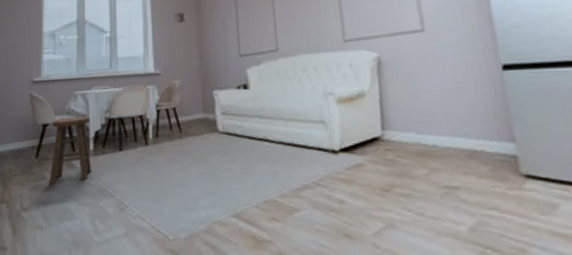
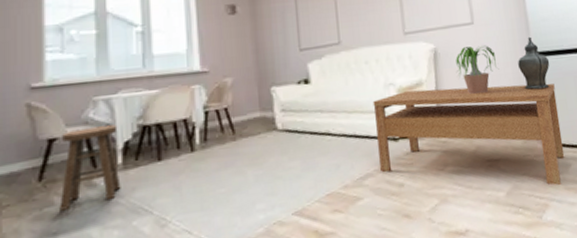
coffee table: none [311,101,550,229] -> present [372,83,565,186]
potted plant: none [403,55,457,110] -> present [455,45,499,95]
decorative urn: none [481,46,526,109] -> present [518,36,550,90]

